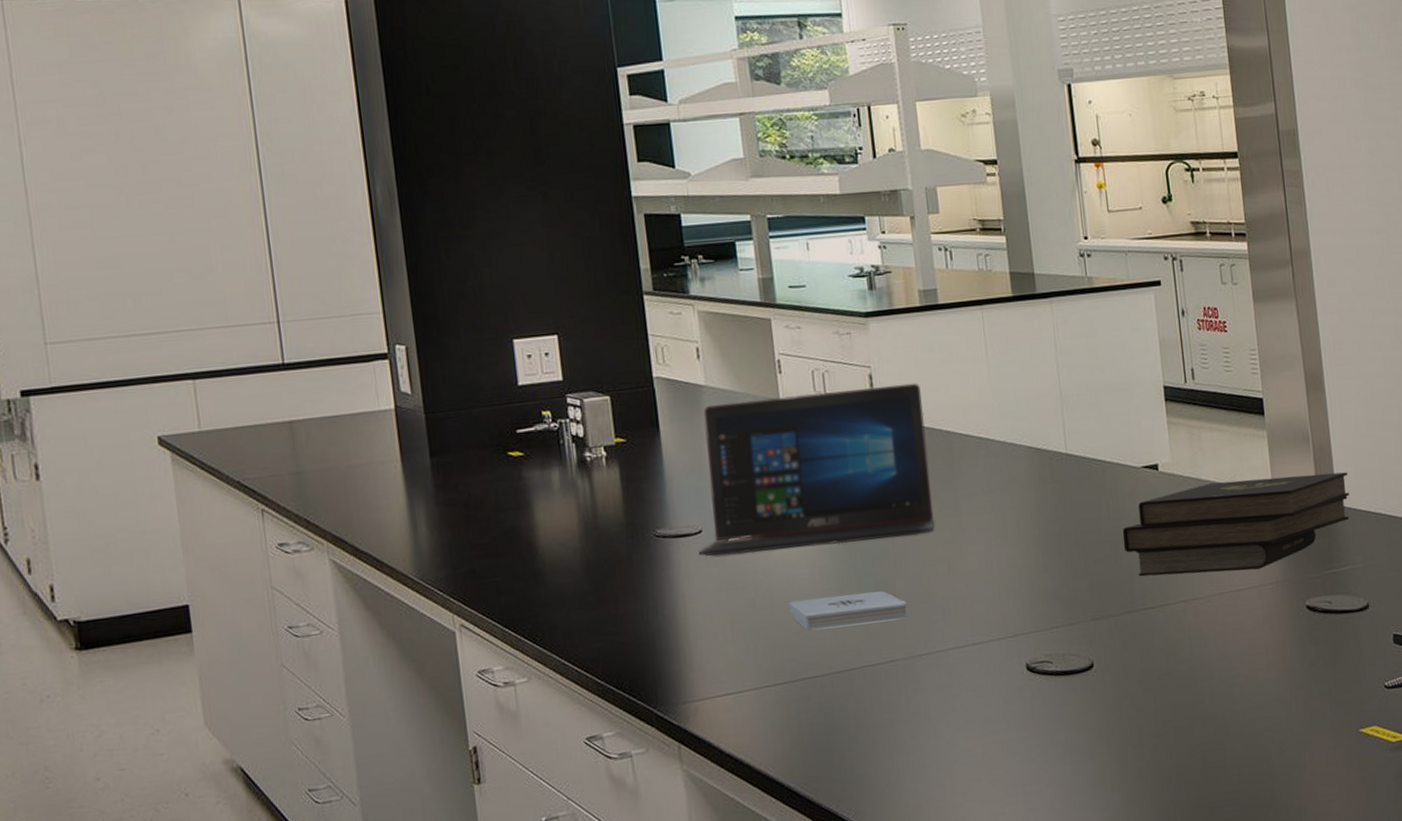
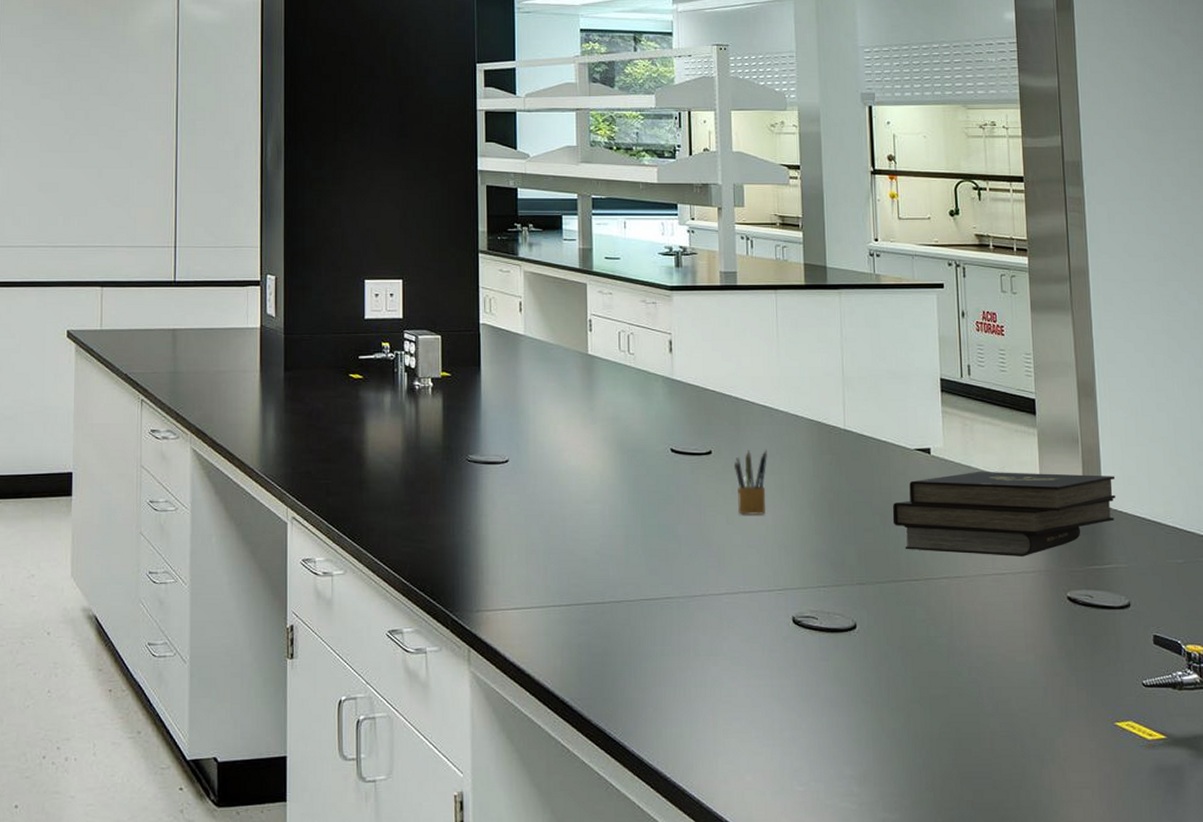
laptop: present [698,382,934,557] -> none [503,351,717,487]
notepad: present [787,591,909,630] -> none [578,532,687,561]
pencil box: none [951,485,989,560] -> present [733,449,767,515]

